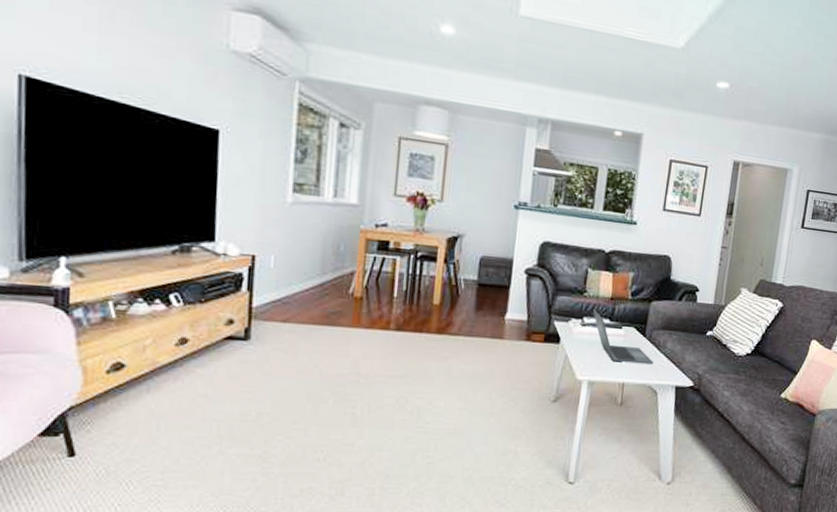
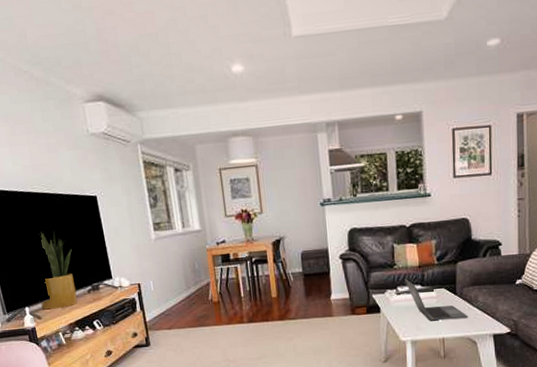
planter: none [89,157,161,268] -> present [39,231,78,310]

